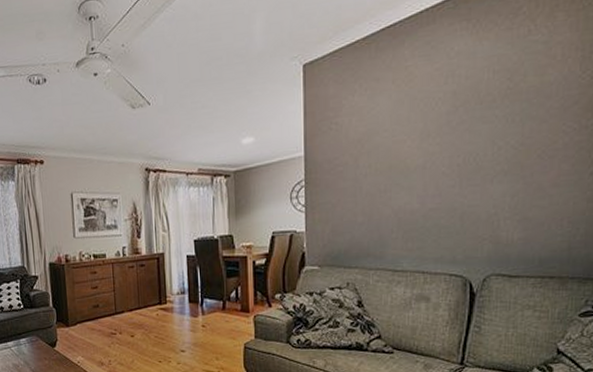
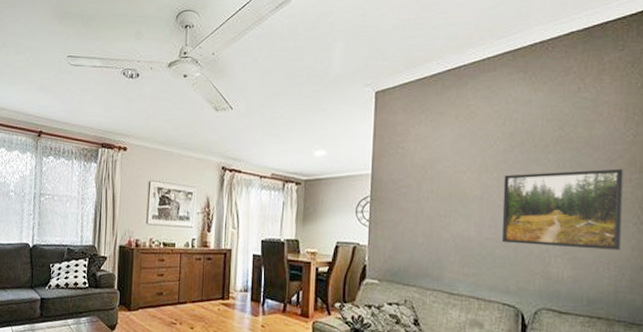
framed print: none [446,115,579,212] -> present [501,168,624,250]

